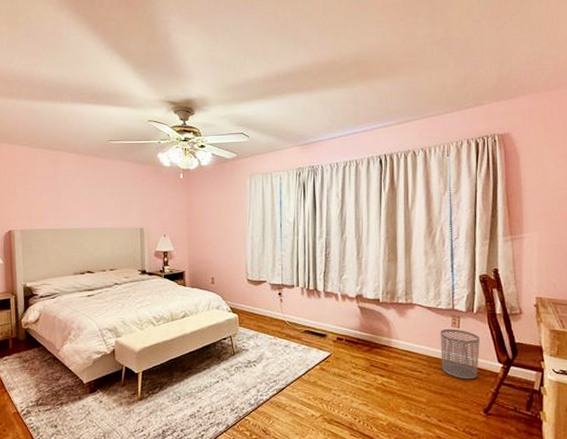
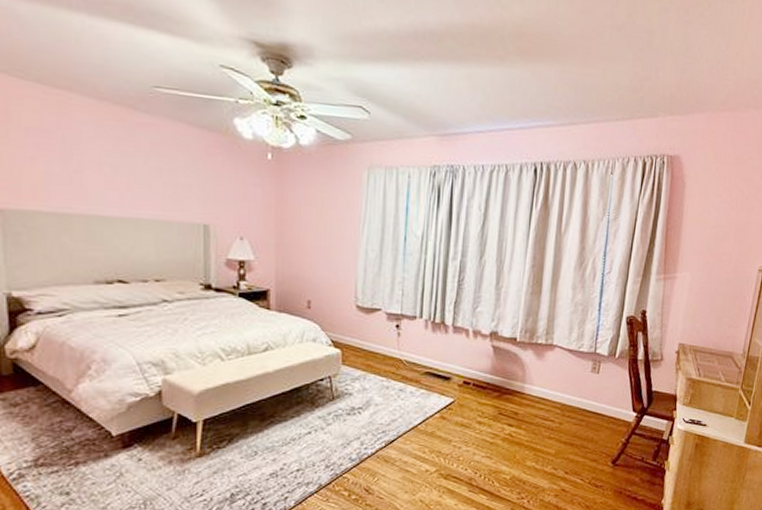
waste bin: present [440,328,480,380] -> none [575,374,618,429]

